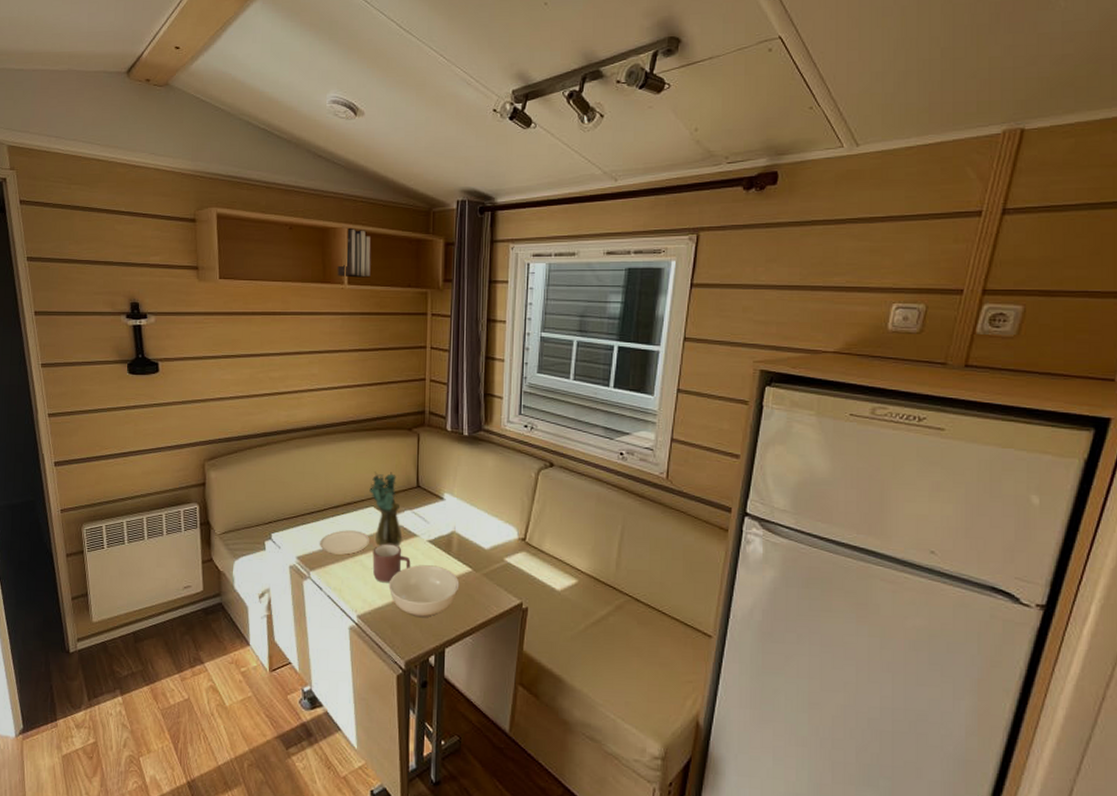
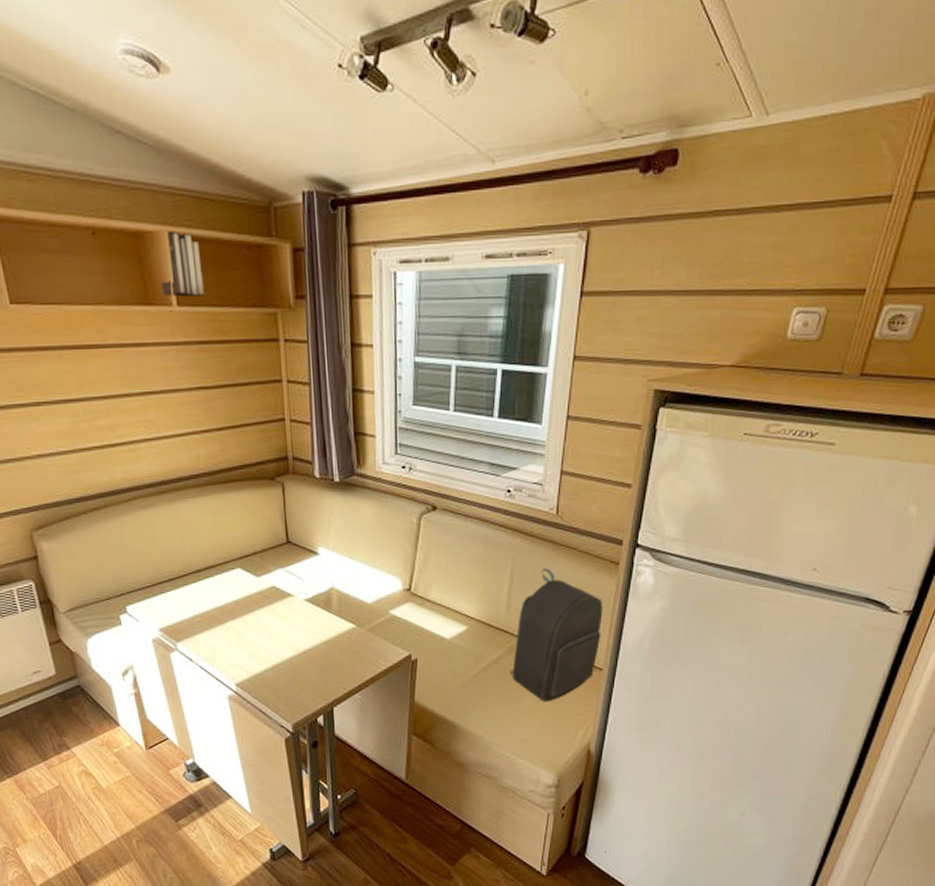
plate: present [320,530,369,555] -> none [183,595,240,623]
vase: present [369,471,403,547] -> none [233,528,277,611]
mug: present [372,543,411,583] -> none [244,606,289,648]
bowl: present [388,565,460,618] -> none [266,625,343,680]
backpack: none [617,529,712,666] -> present [510,568,603,702]

